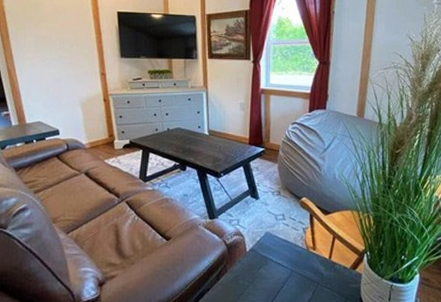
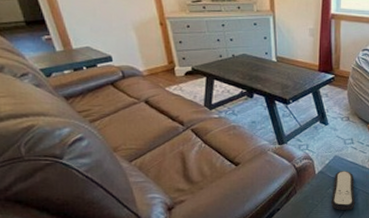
remote control: none [263,249,288,294] -> present [331,171,355,211]

